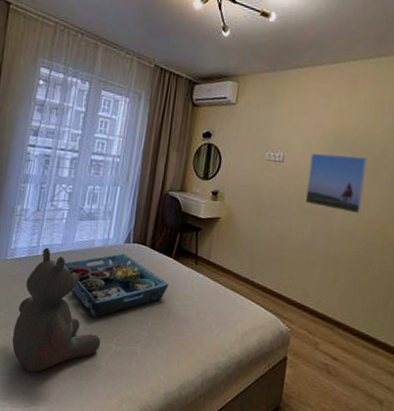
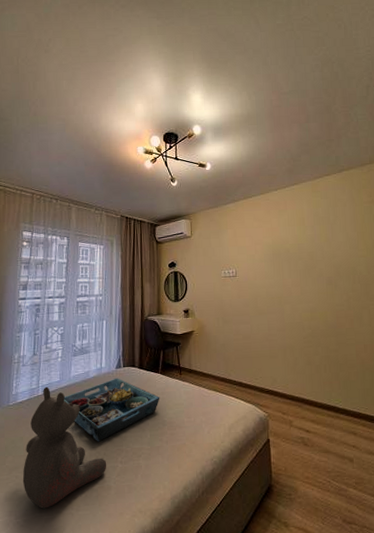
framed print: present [304,152,368,214] -> none [257,262,303,308]

